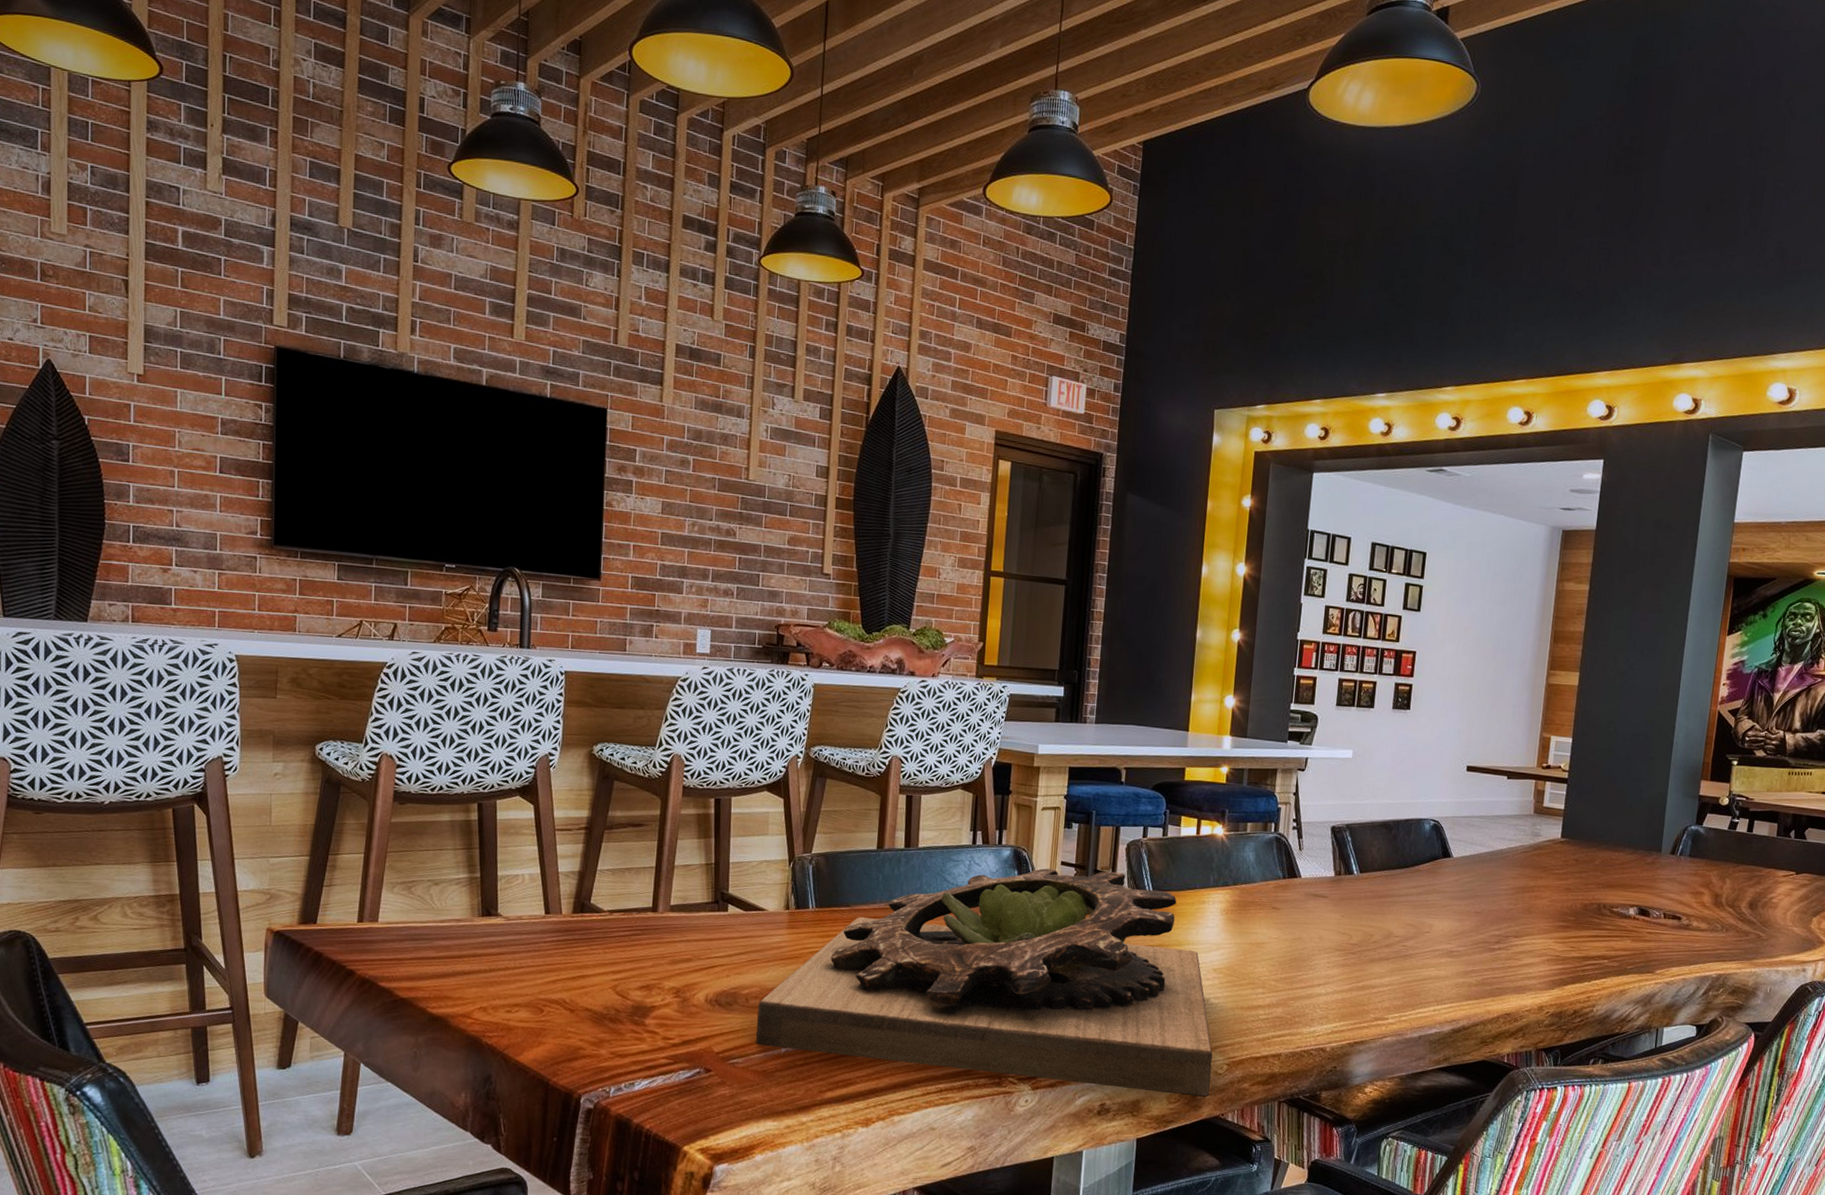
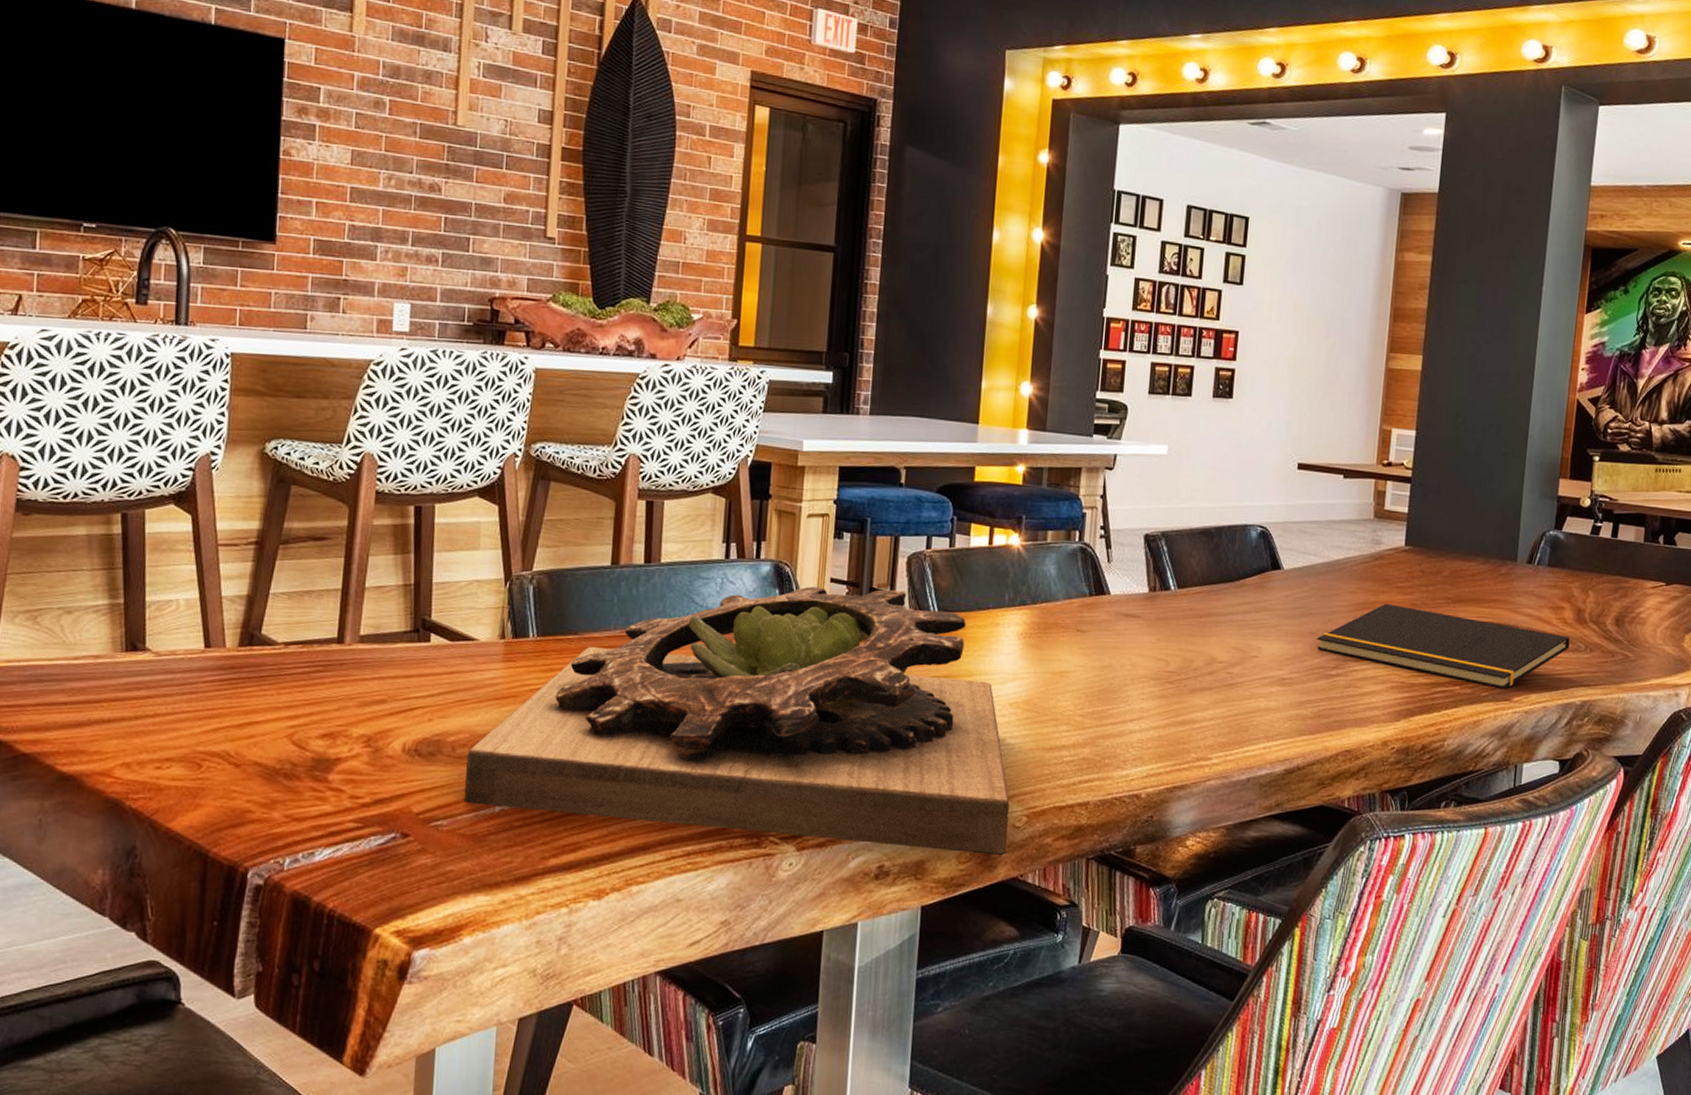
notepad: none [1482,887,1708,963] -> present [1317,603,1570,689]

